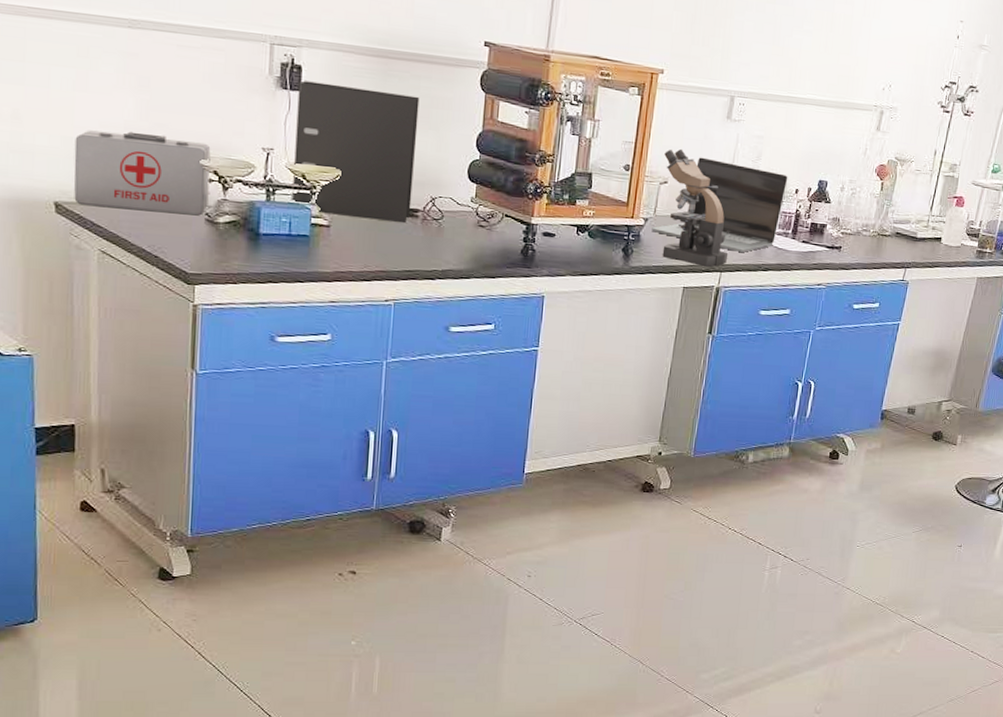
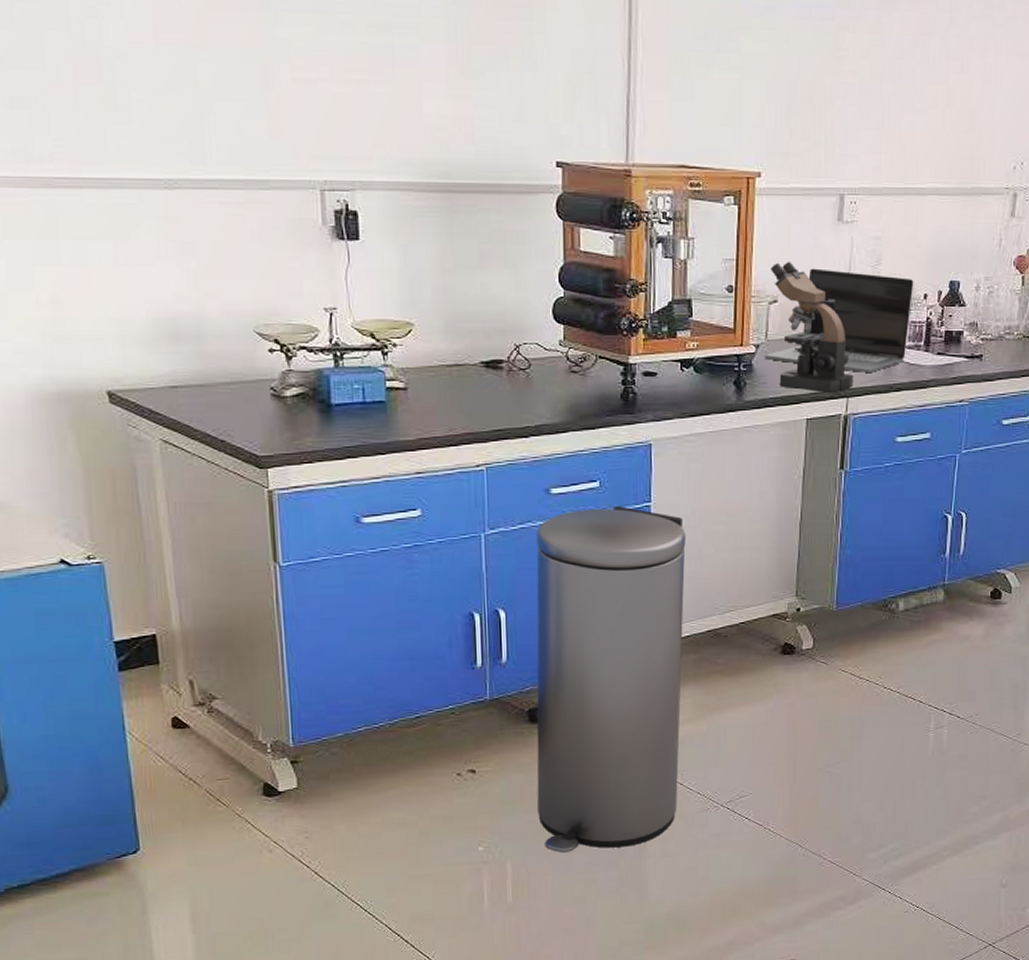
first-aid kit: present [74,130,211,216] -> none [121,305,272,392]
binder: present [292,80,420,224] -> none [356,228,494,378]
pedal bin: none [409,348,567,652] -> present [536,506,686,853]

